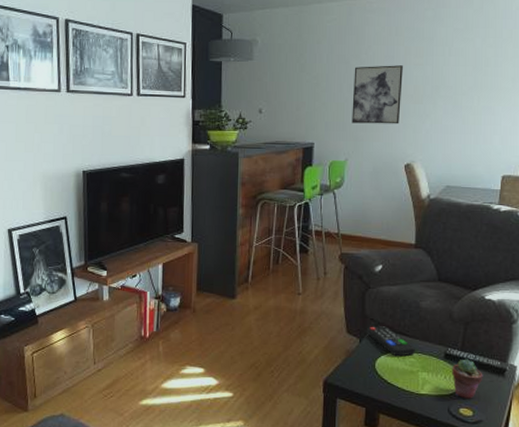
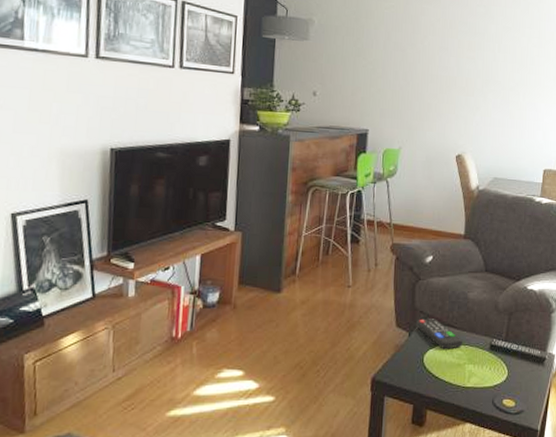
wall art: present [352,65,403,124] -> none [406,55,456,115]
potted succulent: present [452,359,483,399] -> none [496,349,525,390]

